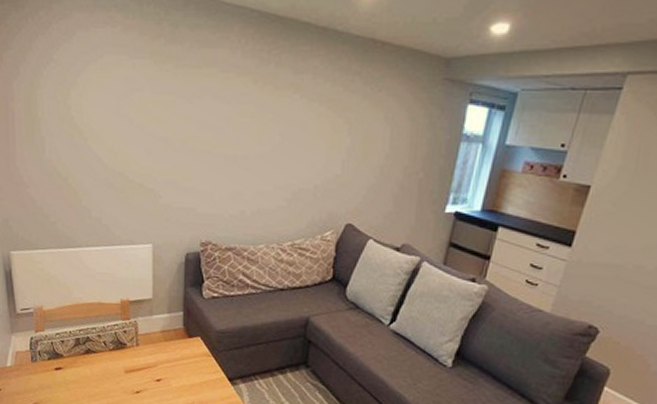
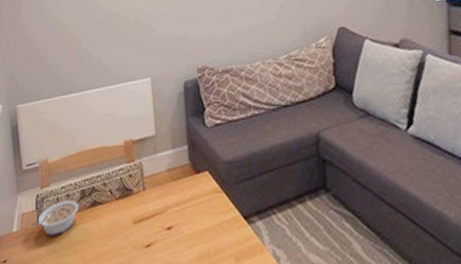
legume: none [25,345,73,374] -> present [31,200,79,236]

